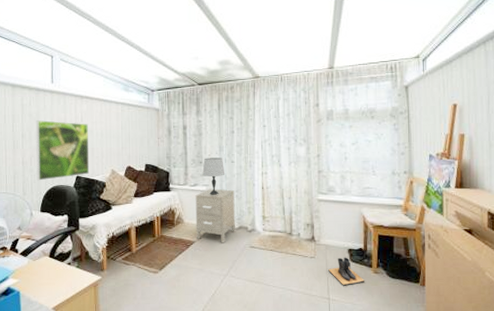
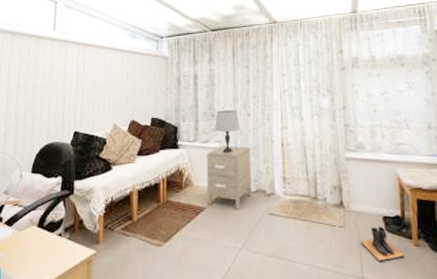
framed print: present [36,120,90,181] -> none [30,70,91,137]

